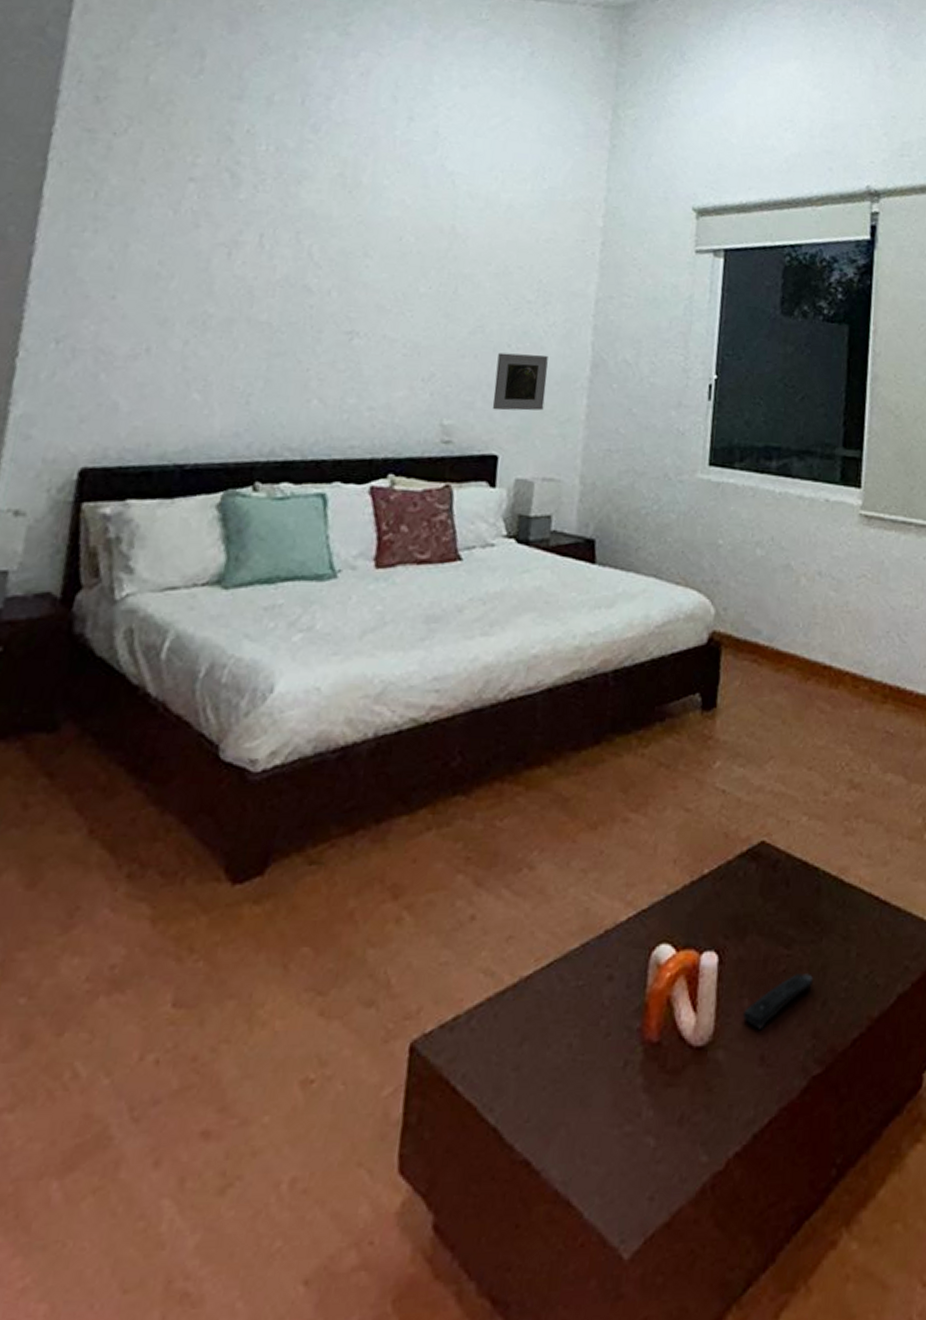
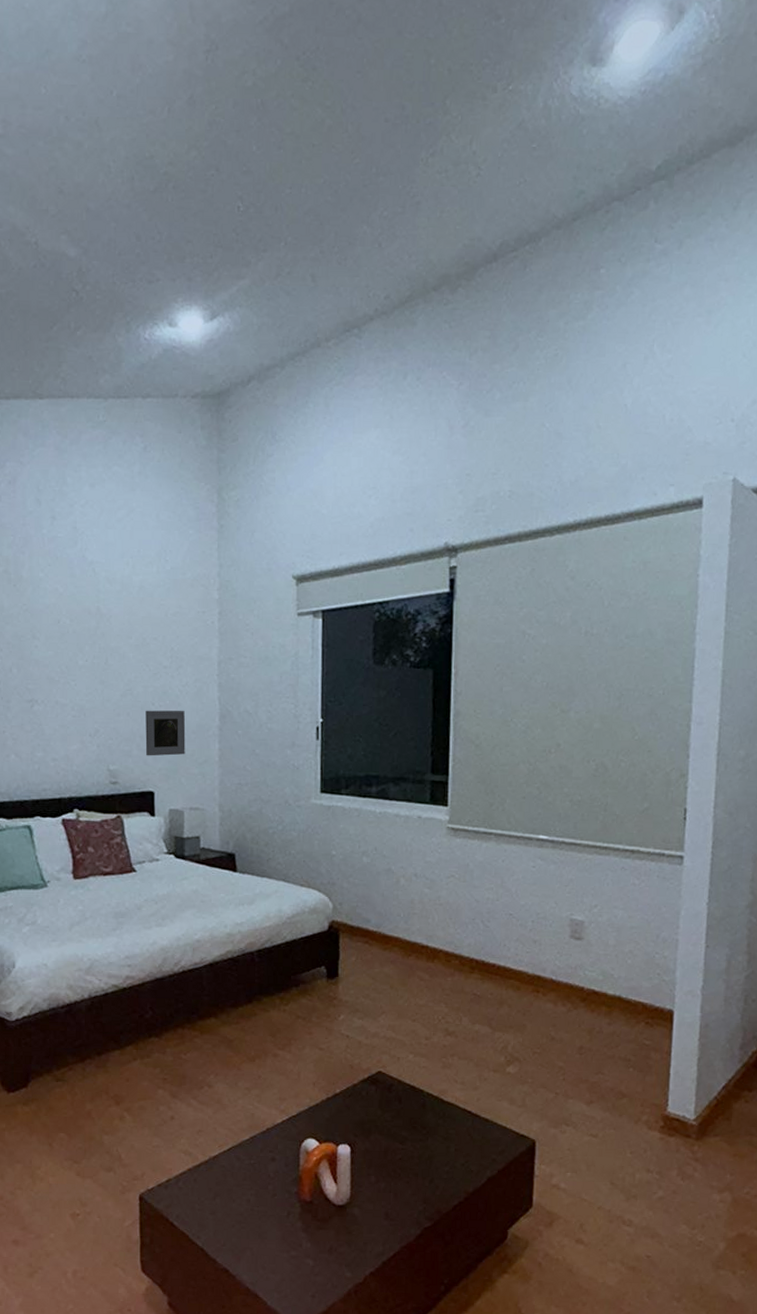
remote control: present [742,974,814,1029] -> none [370,1161,423,1196]

